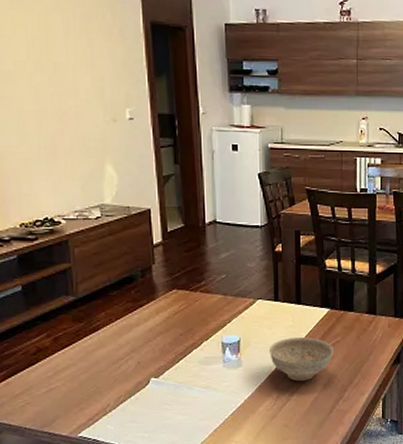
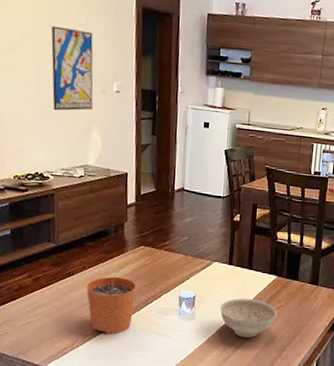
wall art: none [49,51,104,146] -> present [51,25,93,111]
plant pot: none [114,313,173,394] -> present [86,265,137,335]

